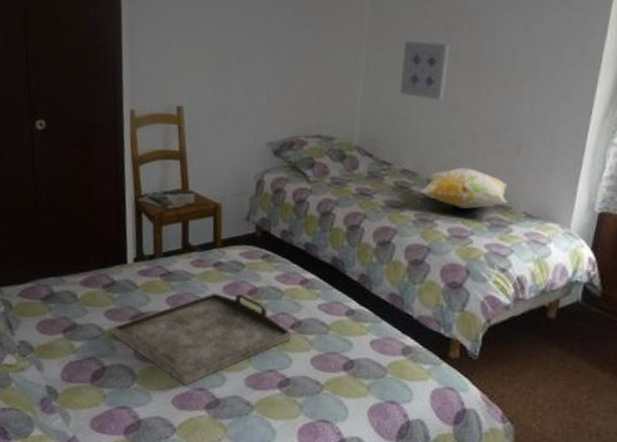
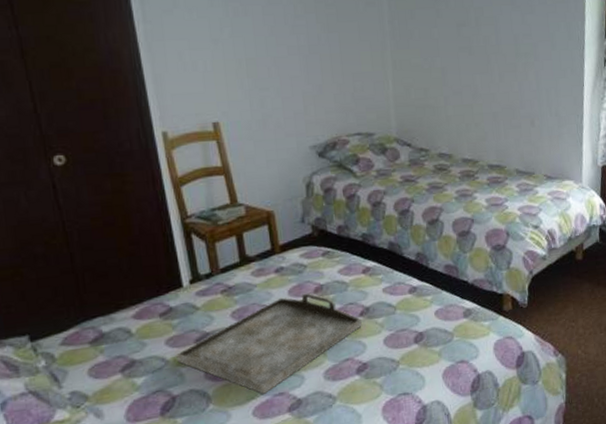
wall art: present [399,40,449,102] -> none [423,38,465,90]
decorative pillow: present [420,167,508,209] -> none [457,144,531,180]

